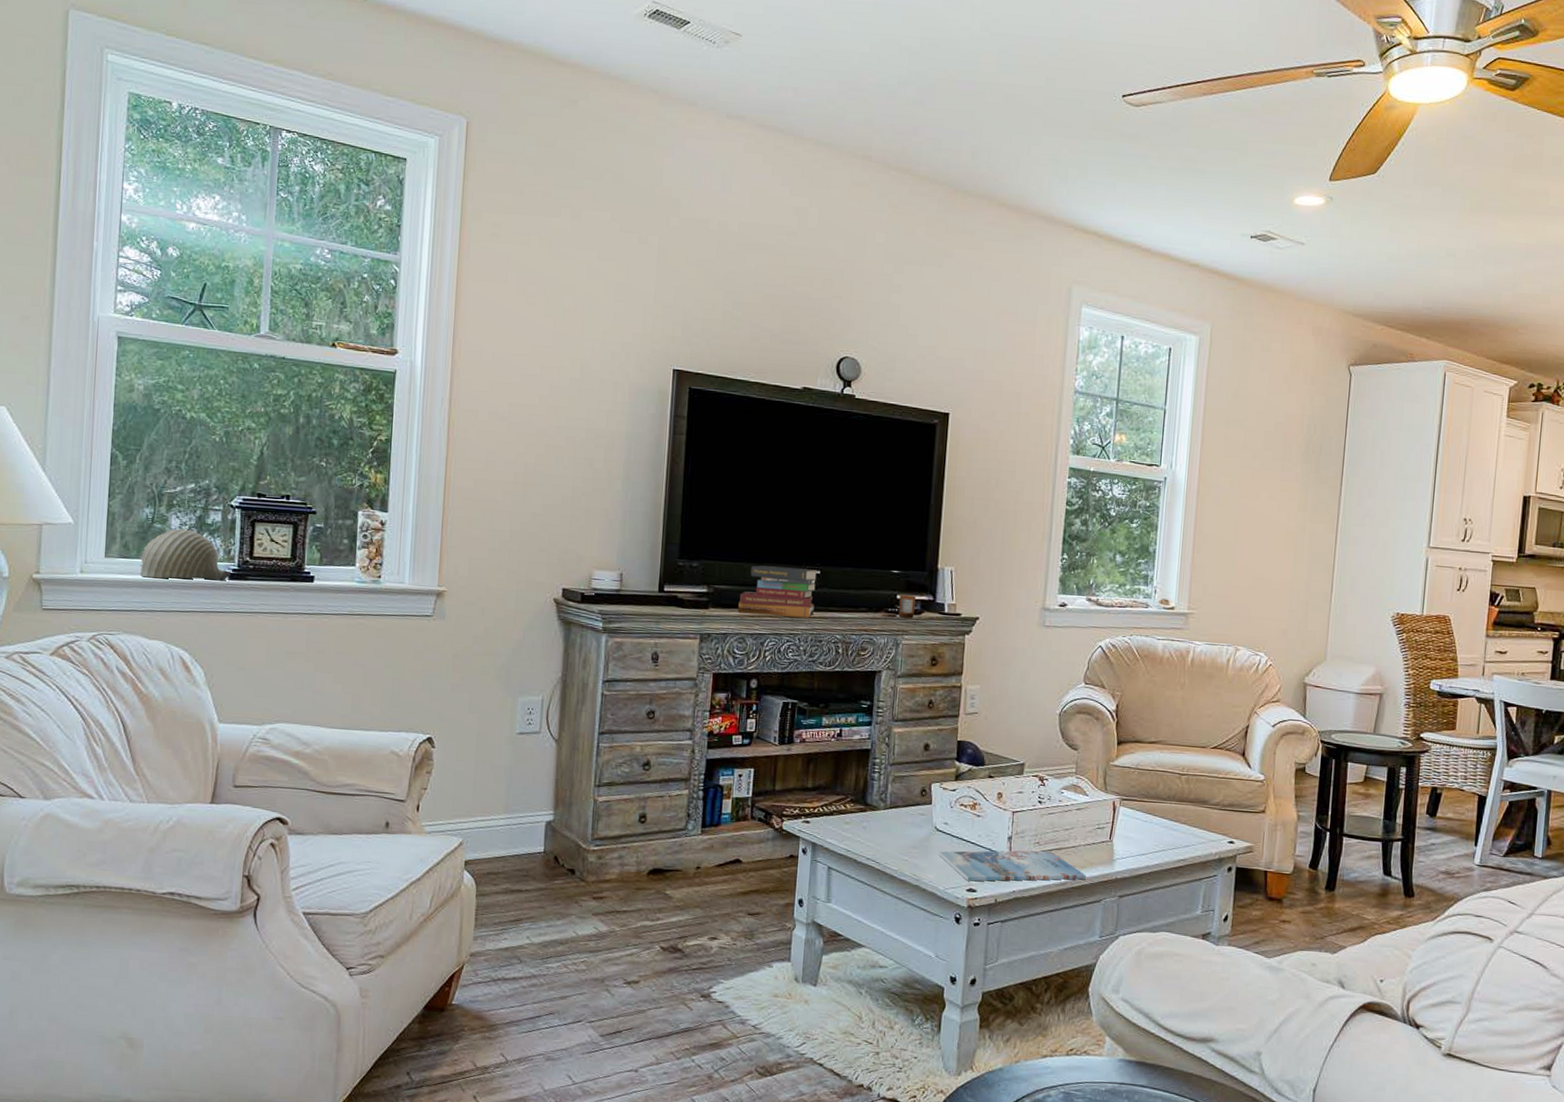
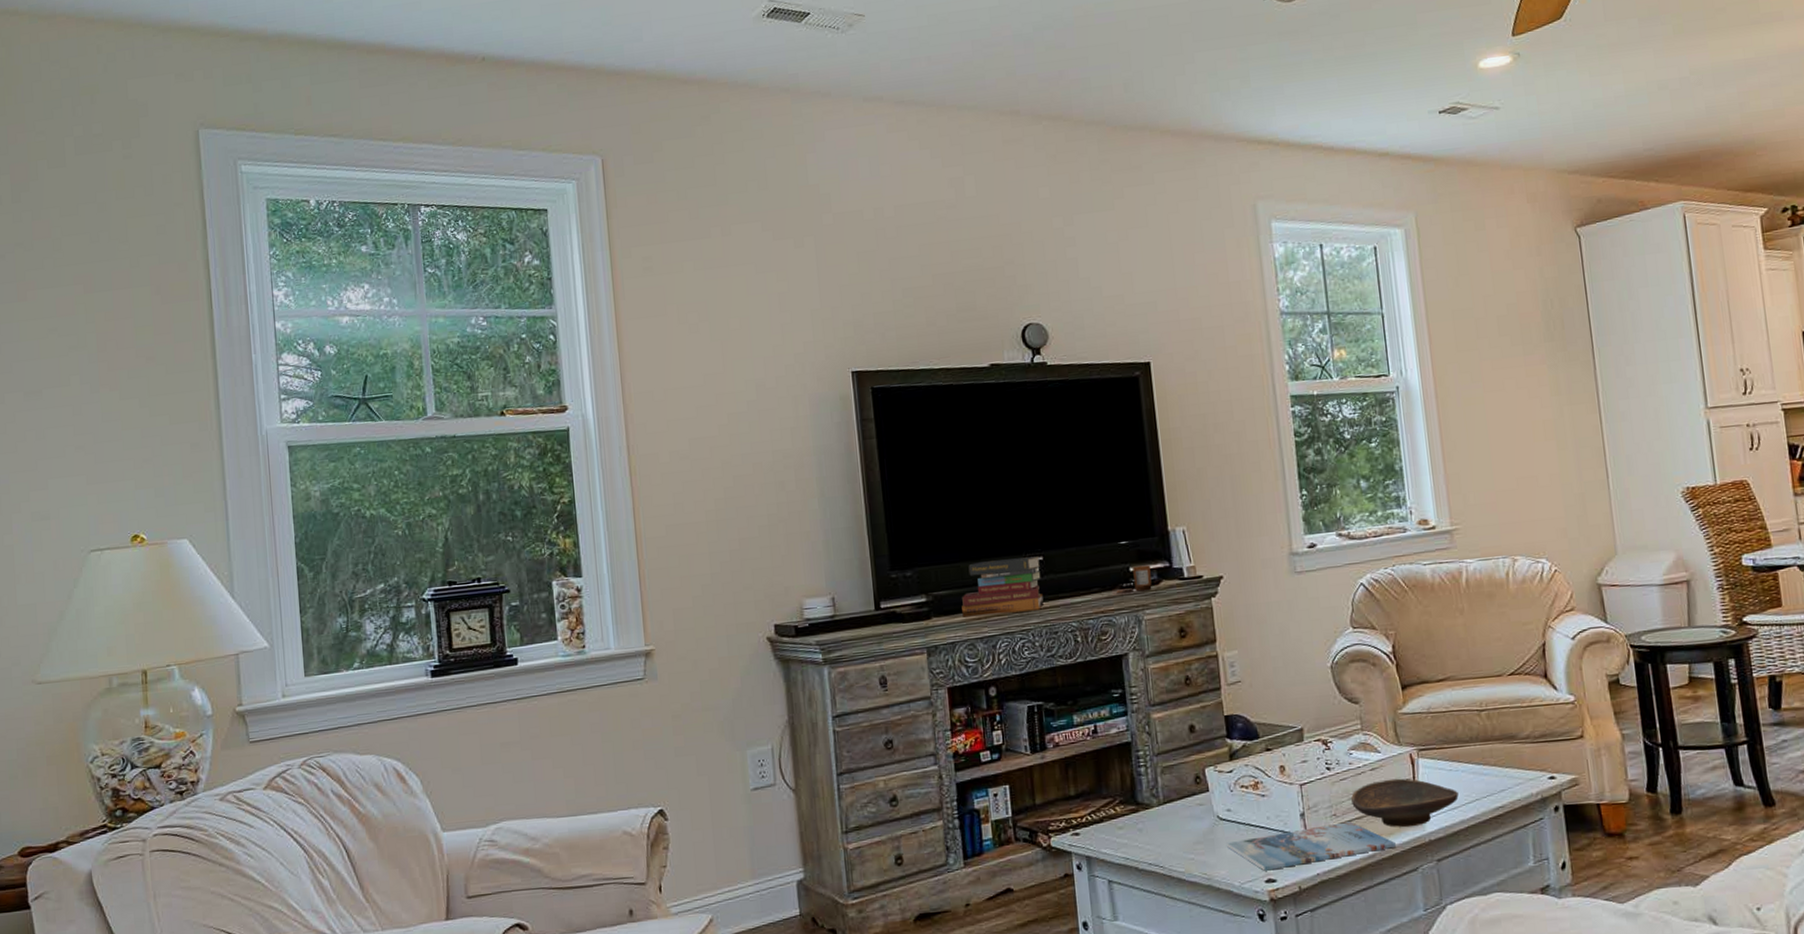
seashell: present [140,529,231,582] -> none [341,632,433,691]
decorative bowl: none [1055,820,1149,864] -> present [1351,778,1459,827]

